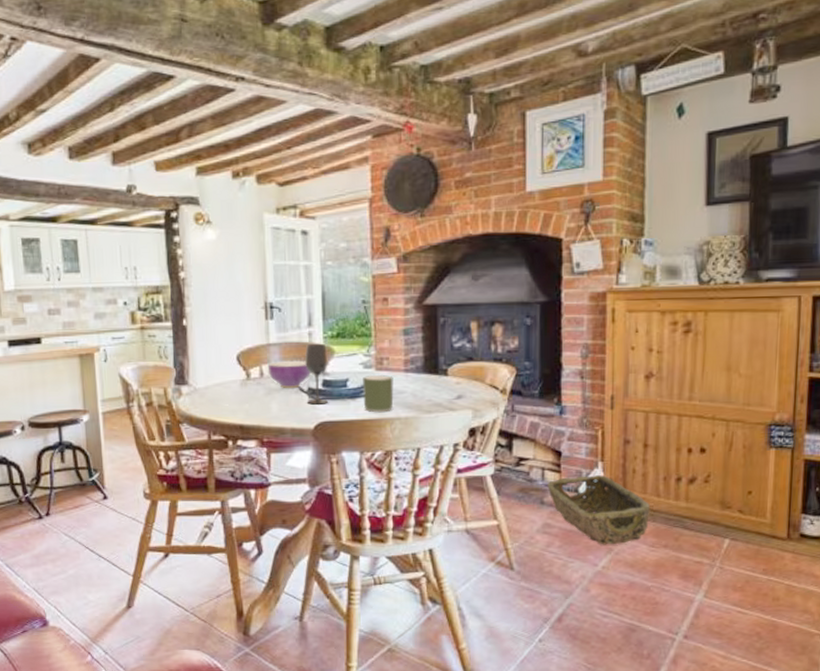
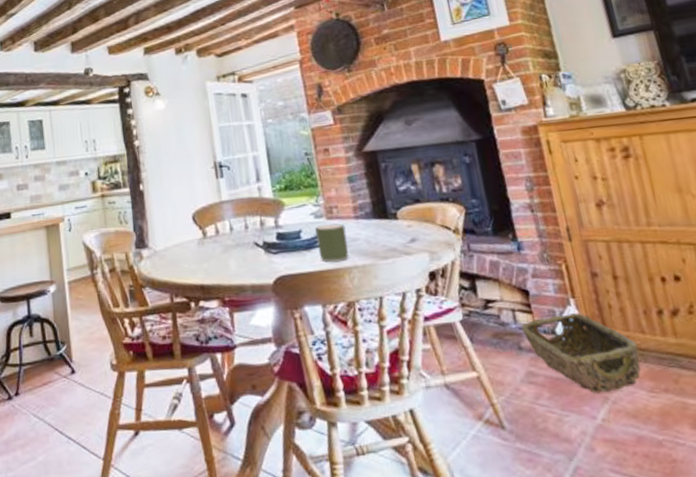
bowl: present [267,361,311,389] -> none [222,216,264,245]
wine glass: present [305,343,328,405] -> none [256,197,284,259]

